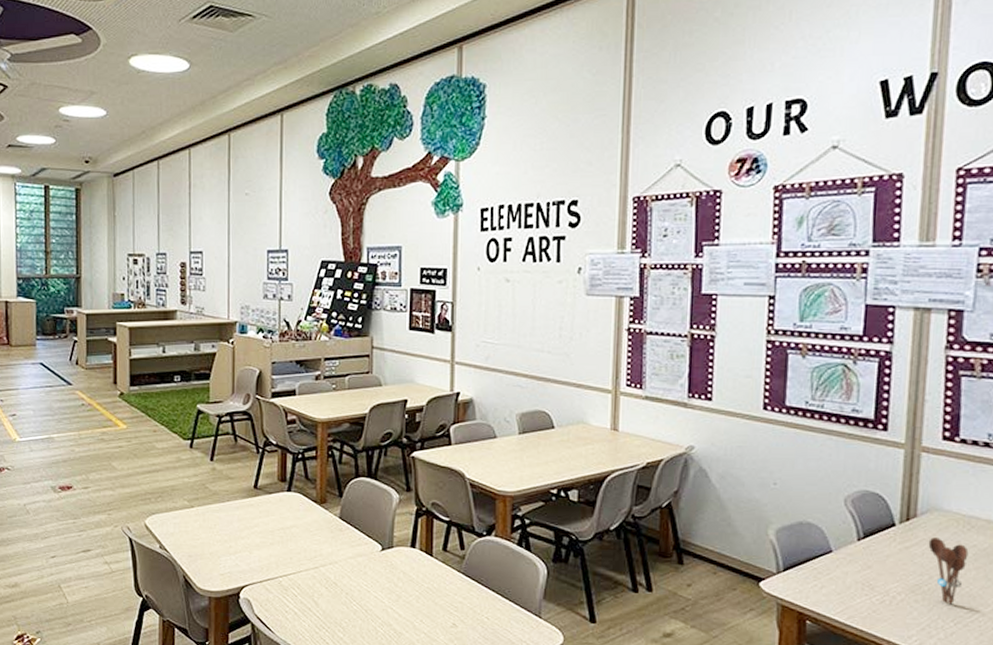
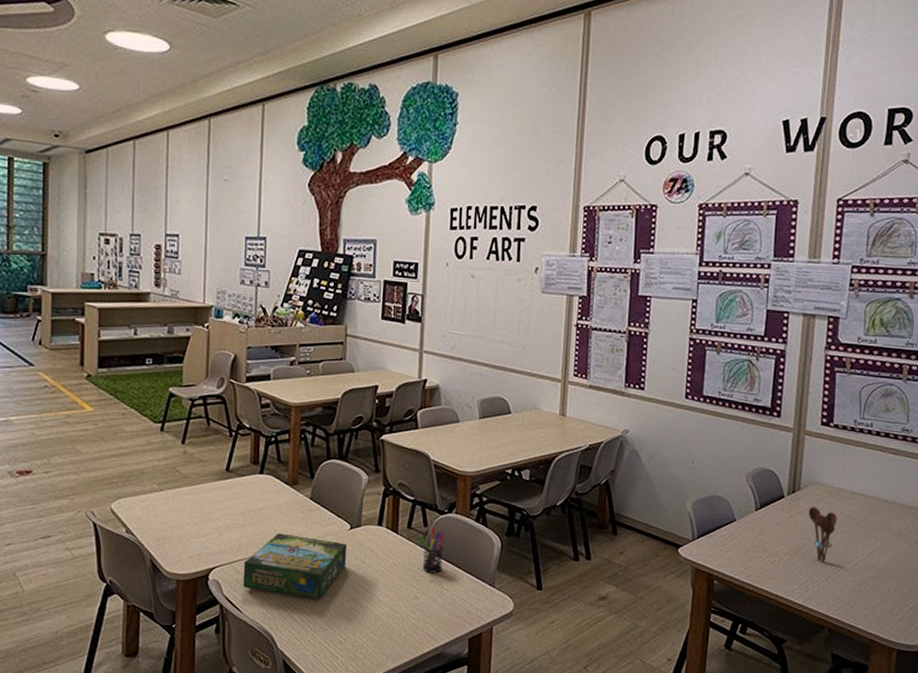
board game: none [274,553,379,623] -> present [243,533,347,600]
pen holder: none [455,551,483,600] -> present [419,527,445,573]

